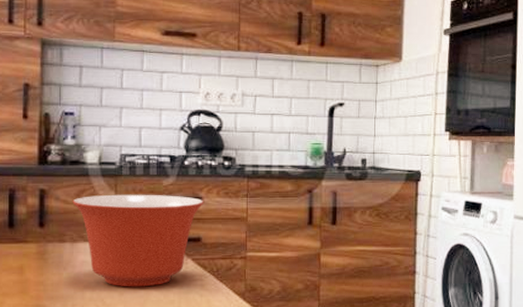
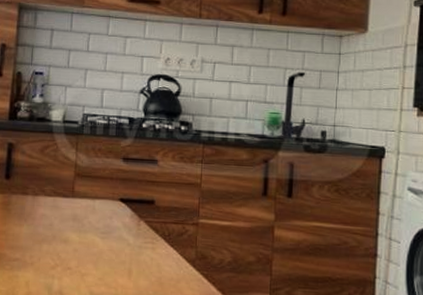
mixing bowl: present [72,194,205,287] -> none [36,152,160,245]

